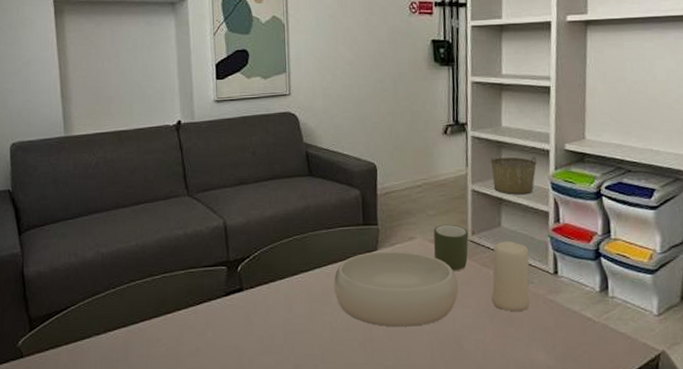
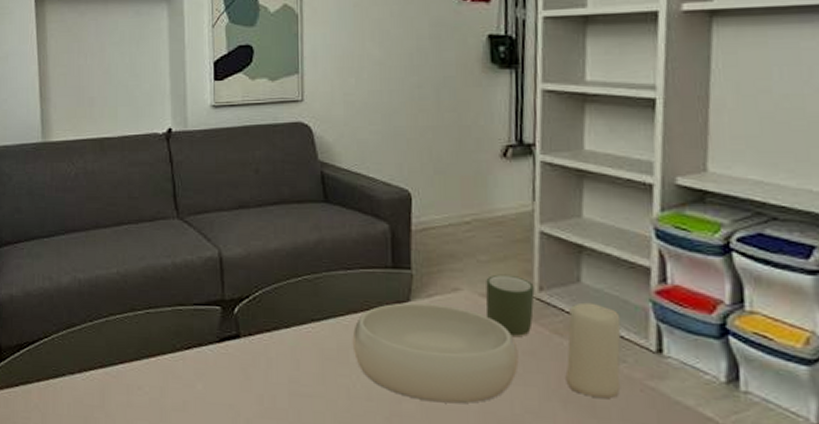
basket: present [490,156,537,195] -> none [566,190,634,243]

